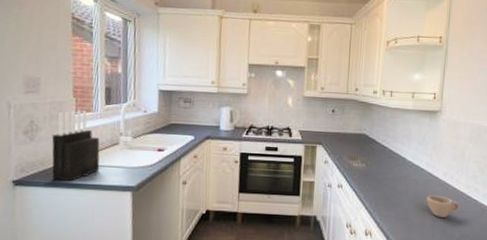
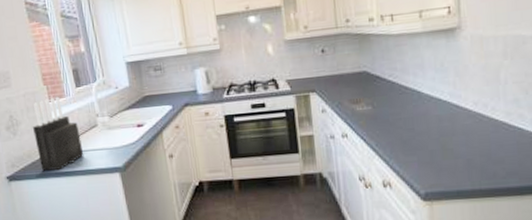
cup: present [427,195,460,217] -> none [455,129,500,155]

